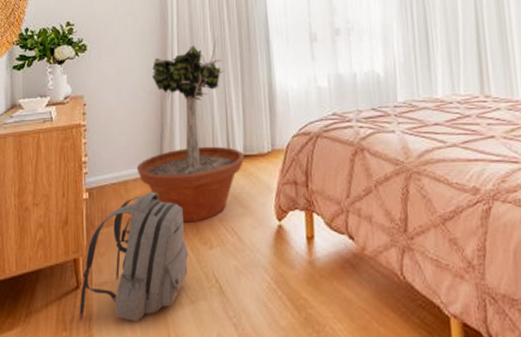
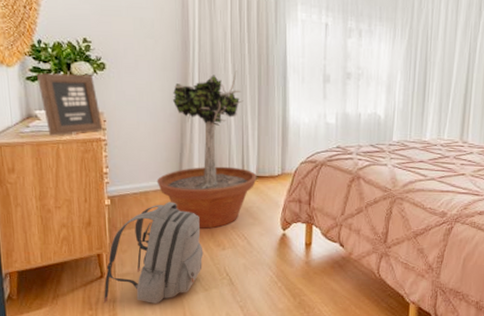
picture frame: none [23,58,83,125] -> present [37,73,103,136]

